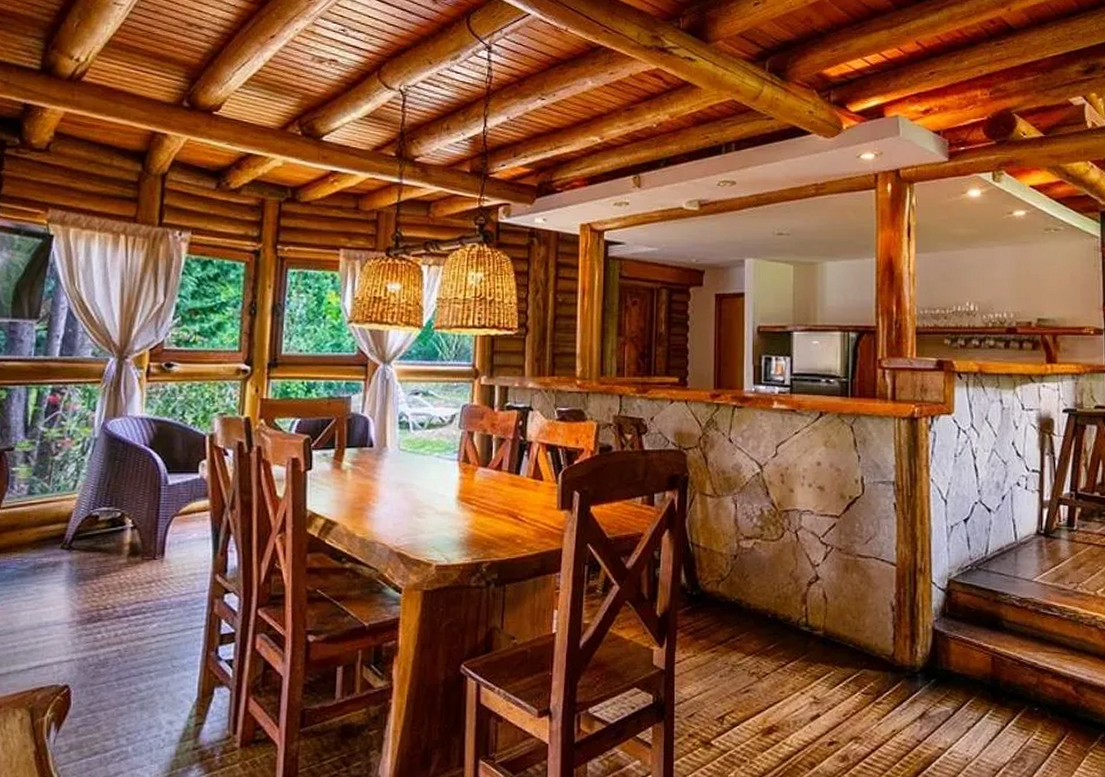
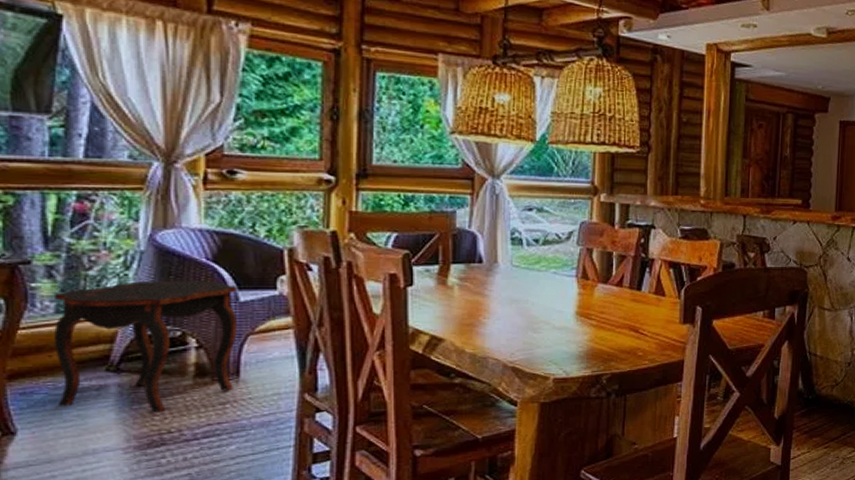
side table: none [23,465,168,589] -> present [54,280,238,413]

